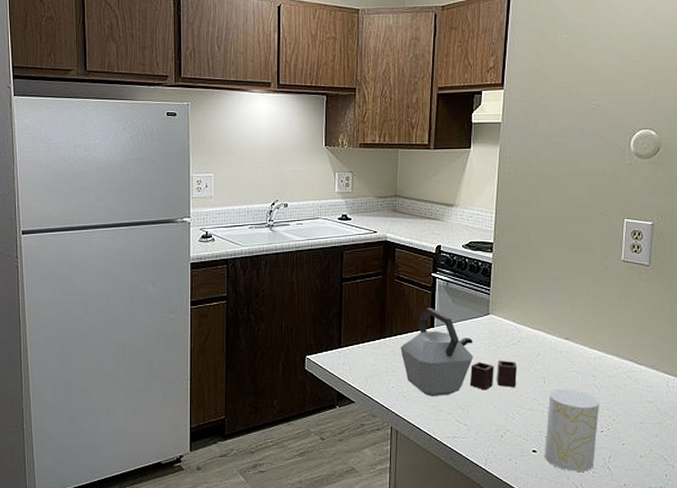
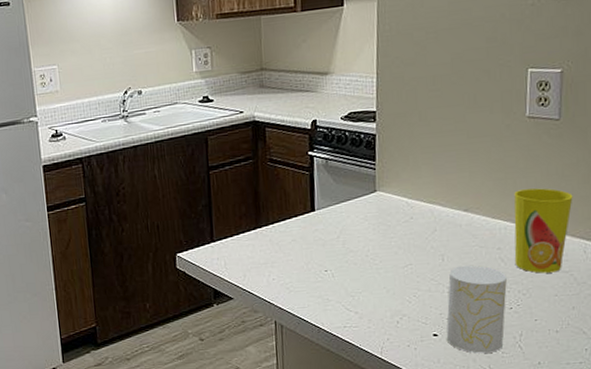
kettle: present [400,307,518,397] -> none [278,189,412,287]
cup: none [607,325,659,402] -> present [514,188,573,273]

